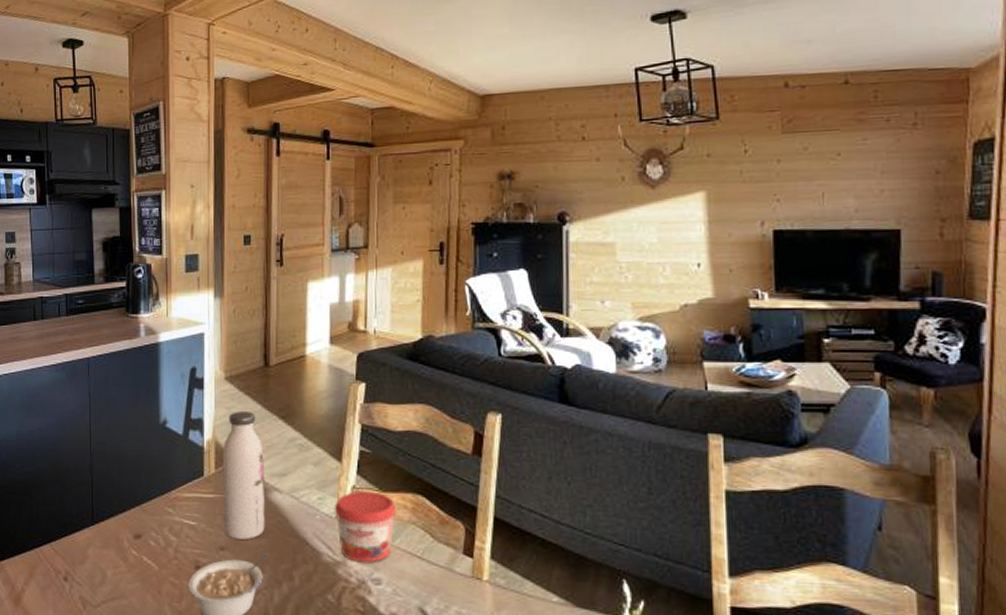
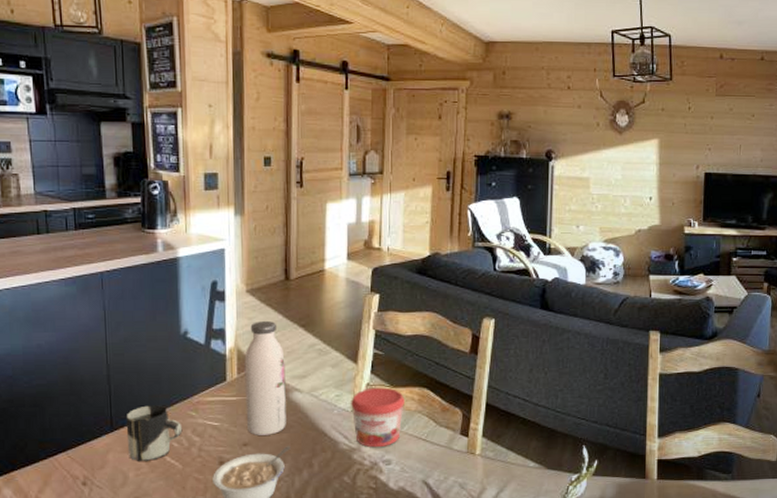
cup: none [106,499,160,561] -> present [126,405,183,462]

